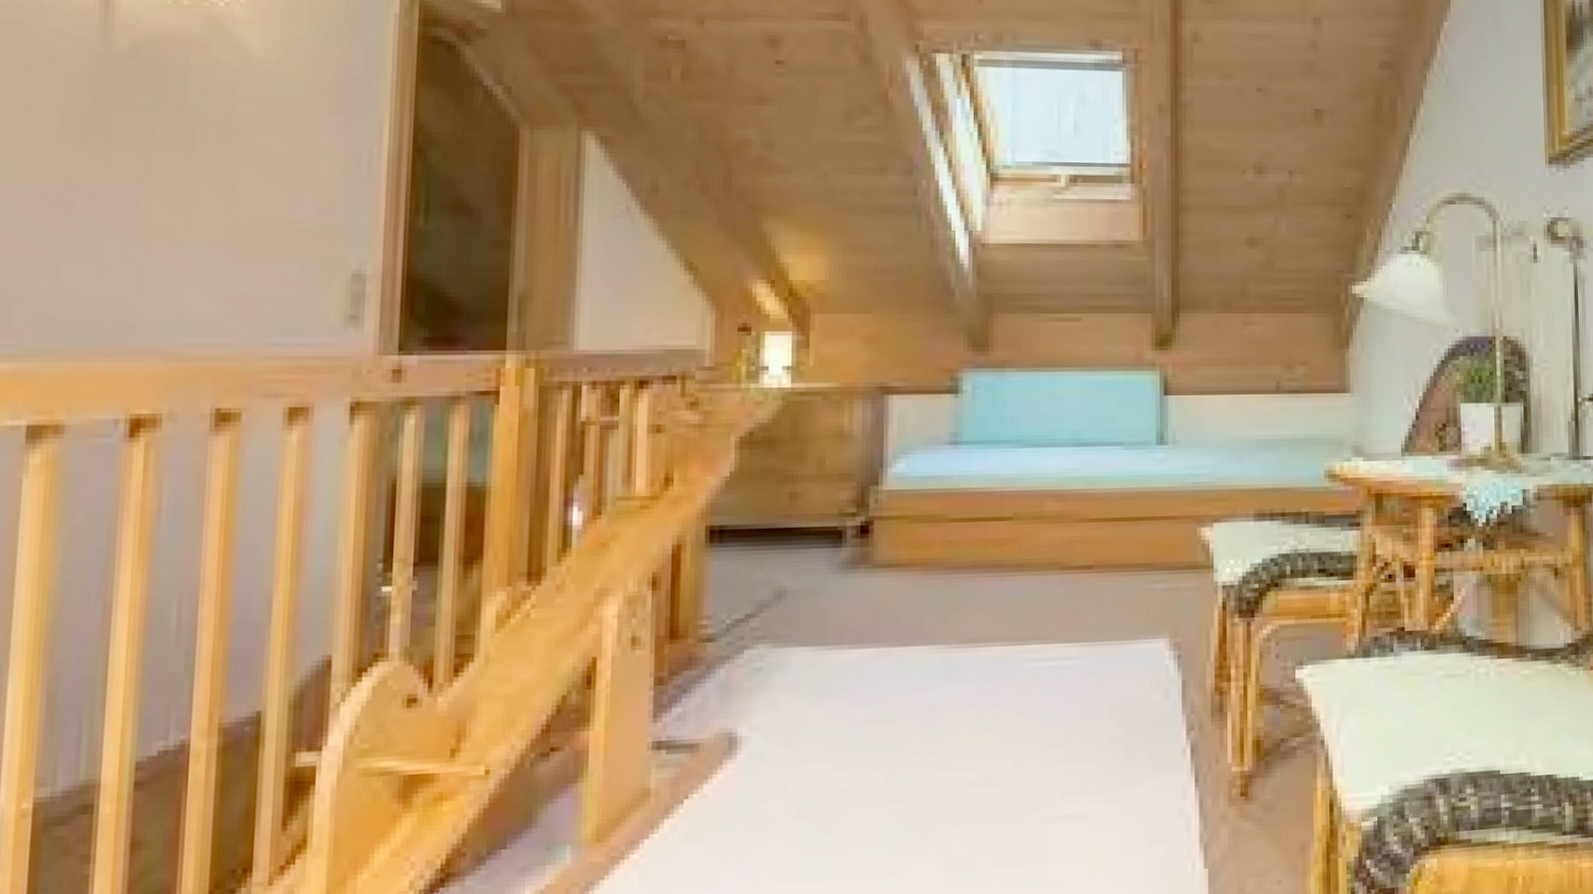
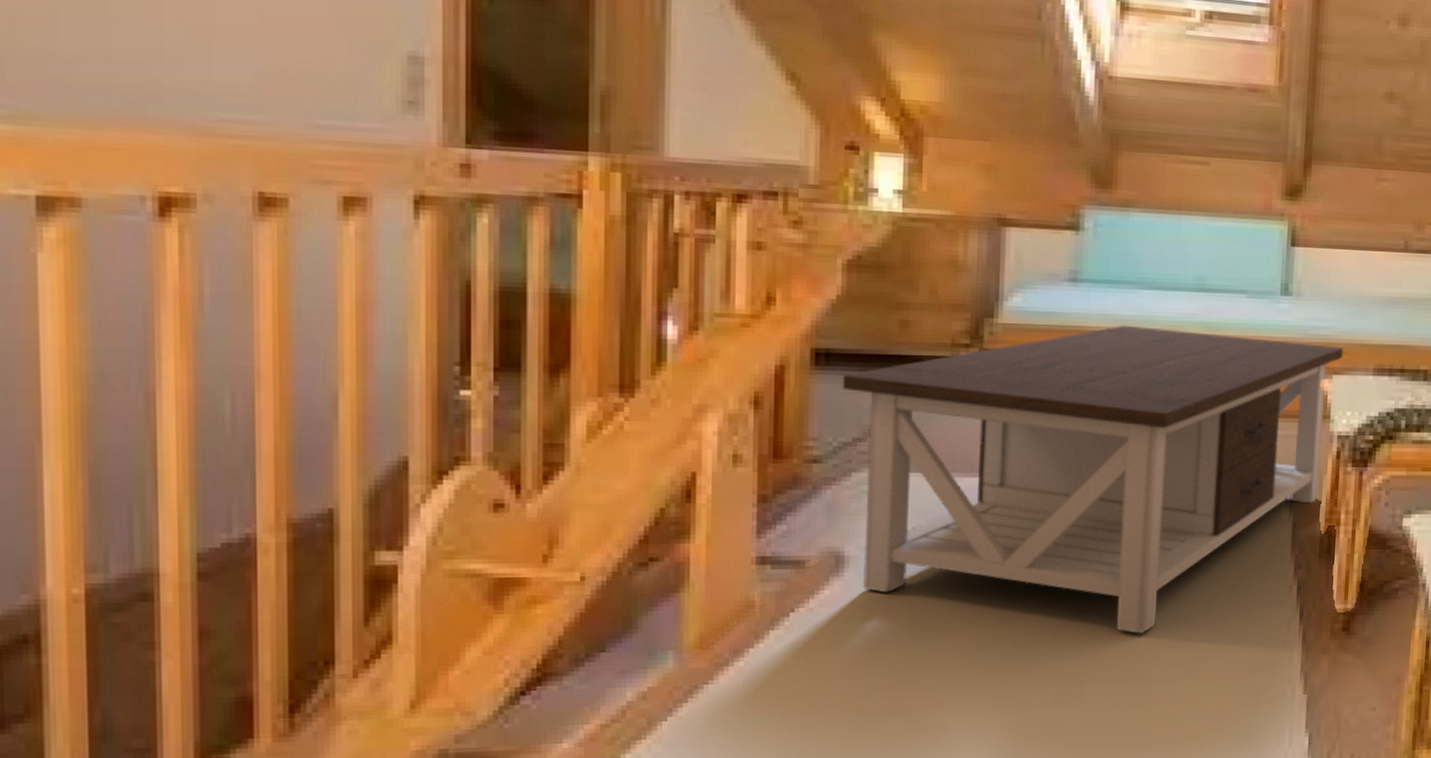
coffee table: none [735,484,1223,809] -> present [842,325,1344,635]

